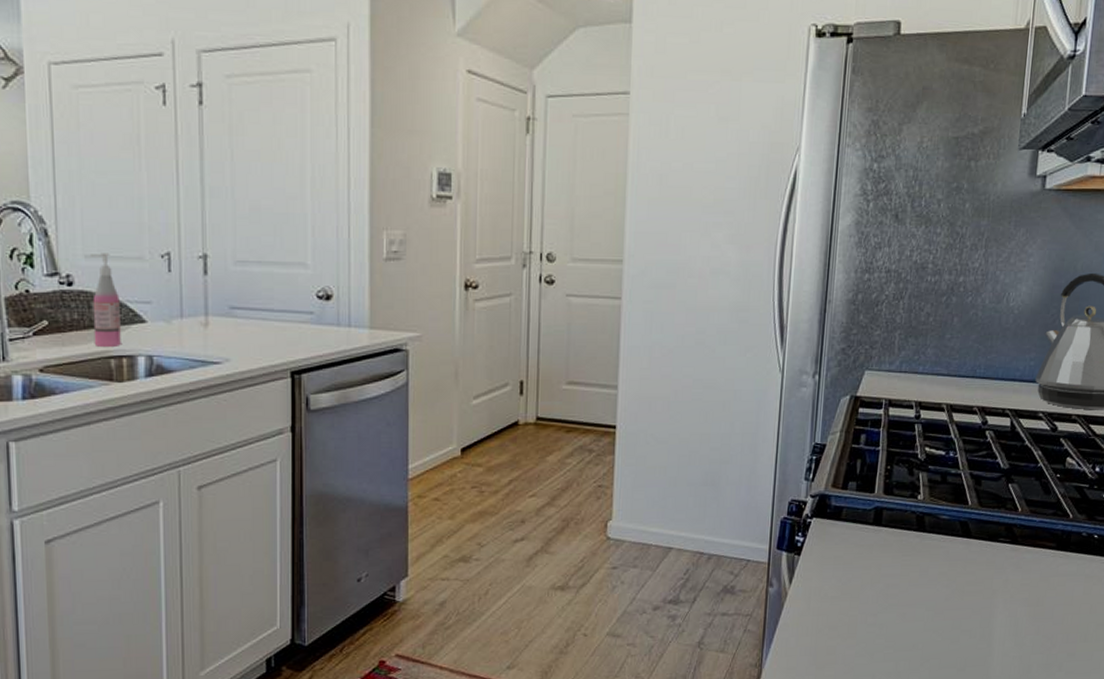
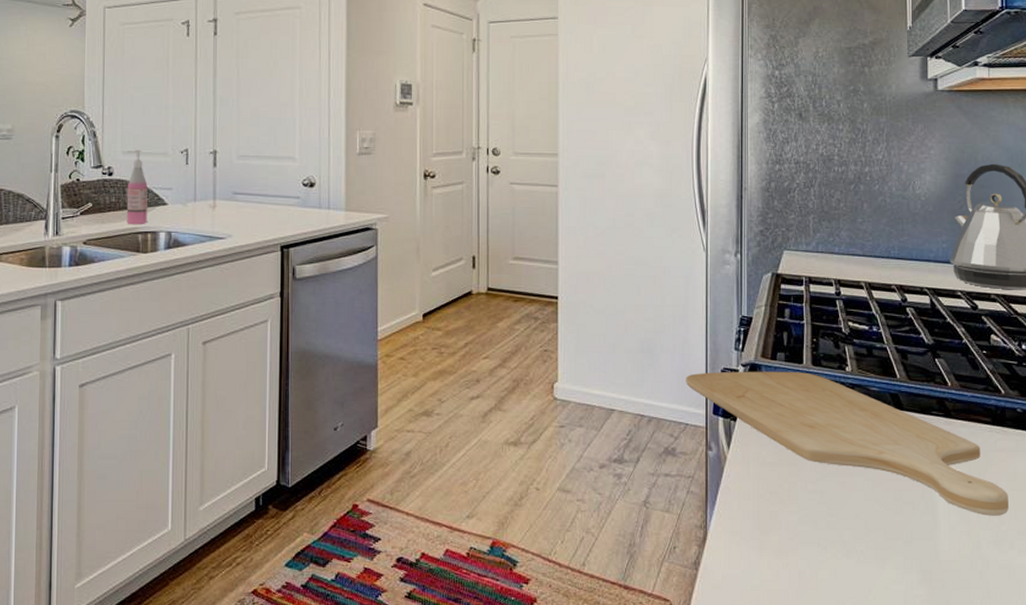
chopping board: none [749,501,1063,640] -> present [685,371,1008,516]

